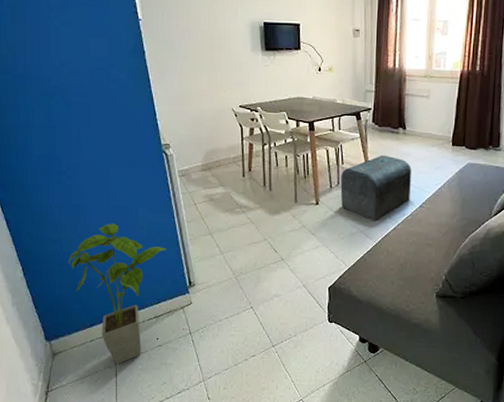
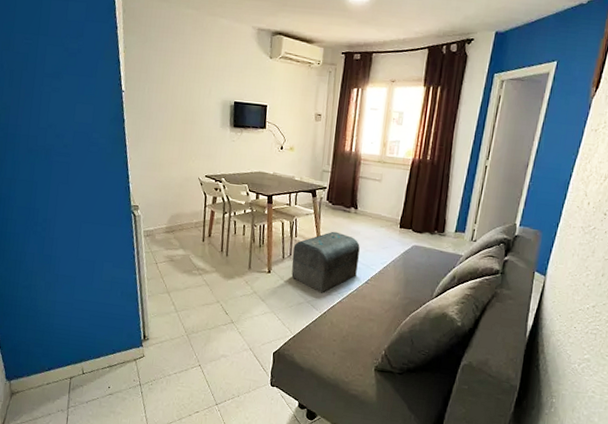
house plant: present [68,223,167,365] -> none [35,274,126,409]

